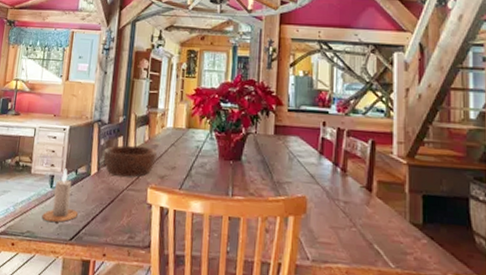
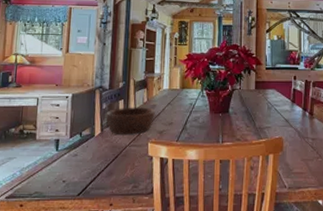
candle: present [42,168,78,222] -> none [49,132,84,182]

